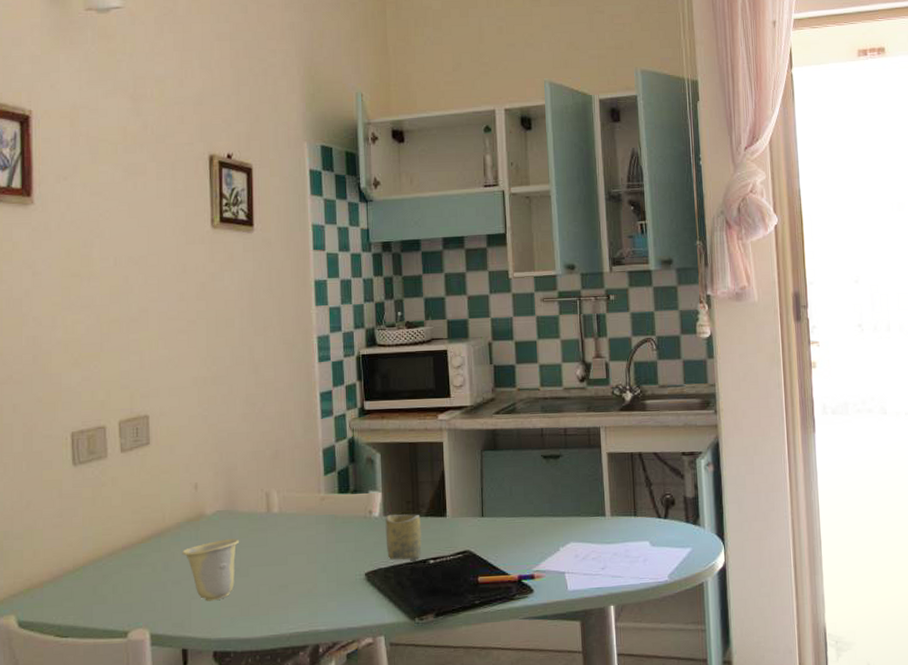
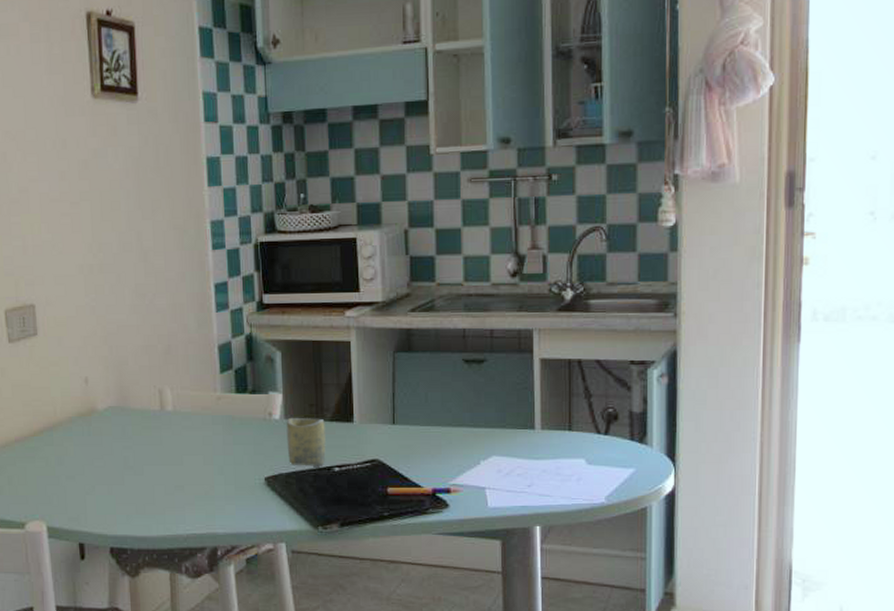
cup: present [182,539,239,601] -> none [75,436,132,498]

